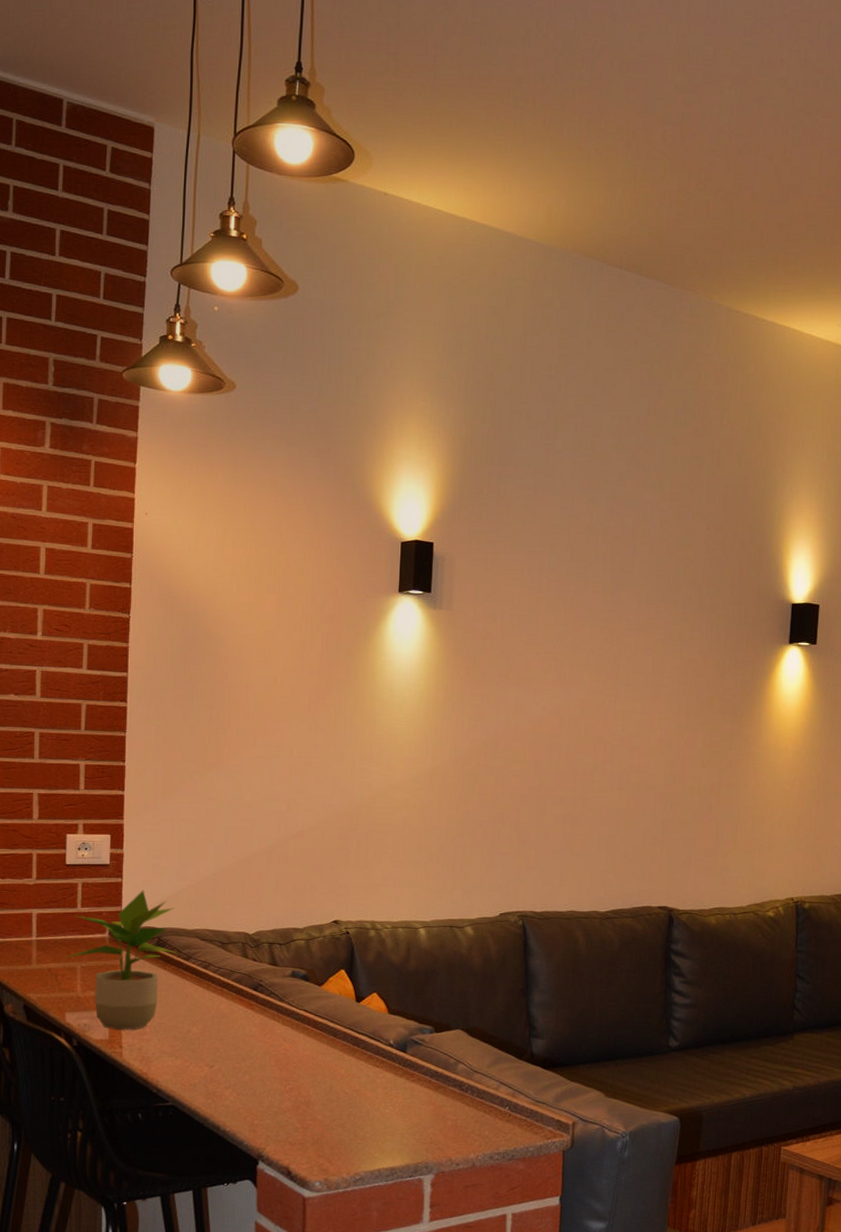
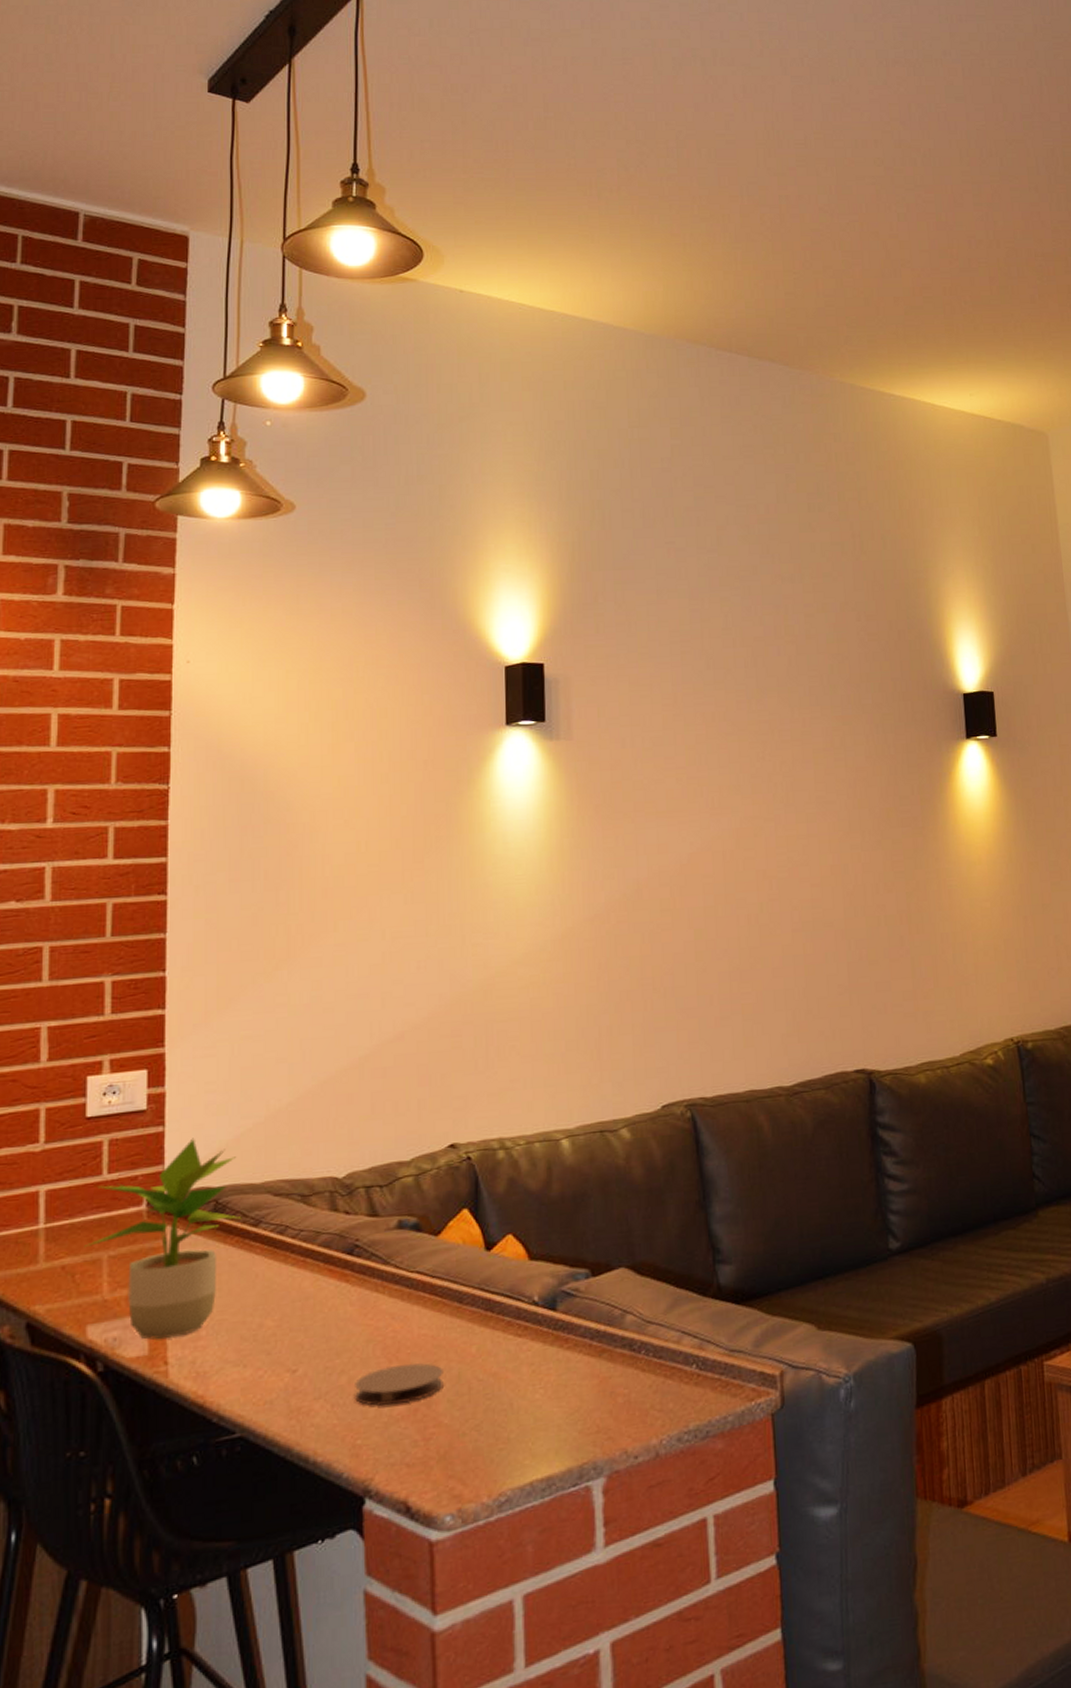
coaster: none [255,1073,320,1101] -> present [355,1363,444,1406]

